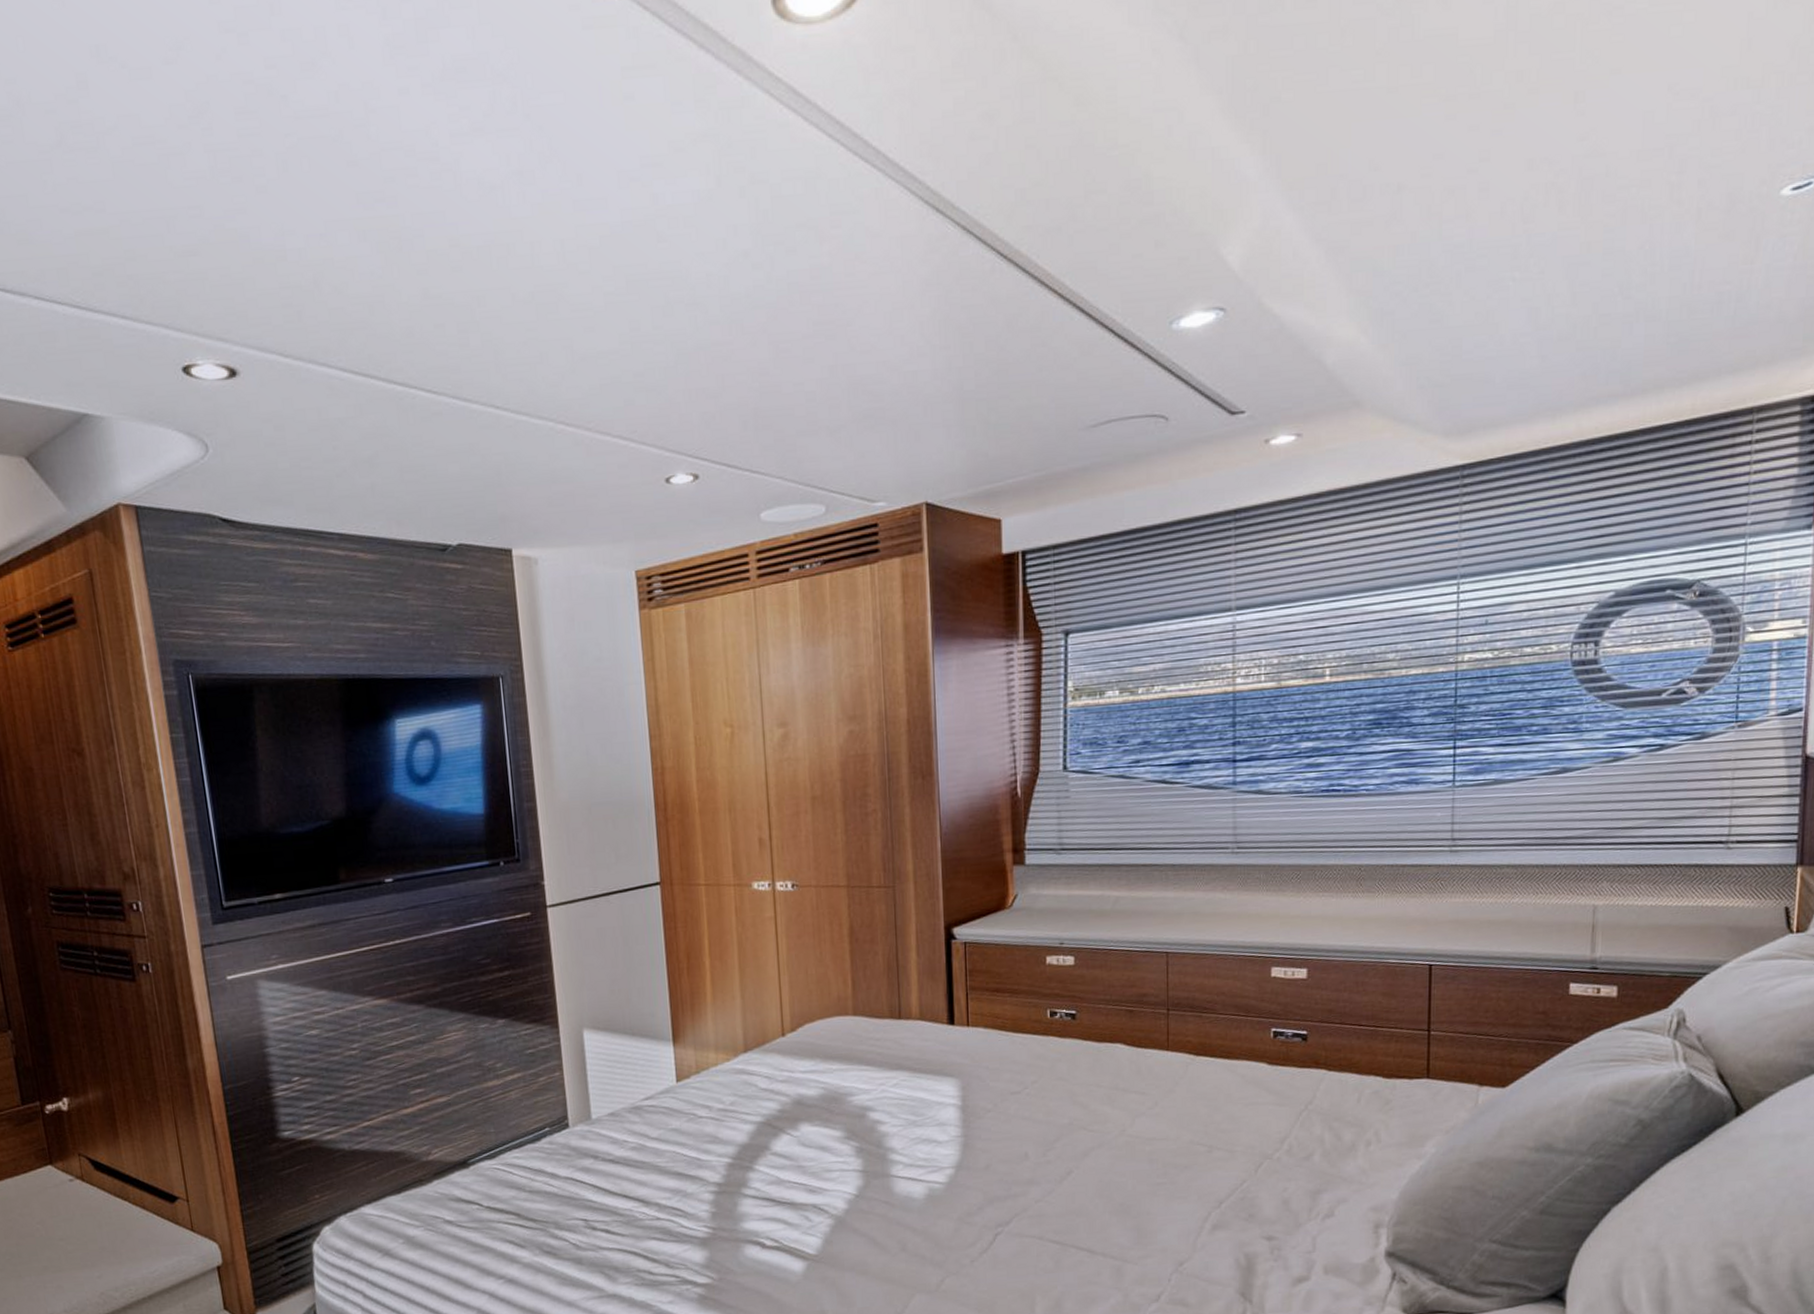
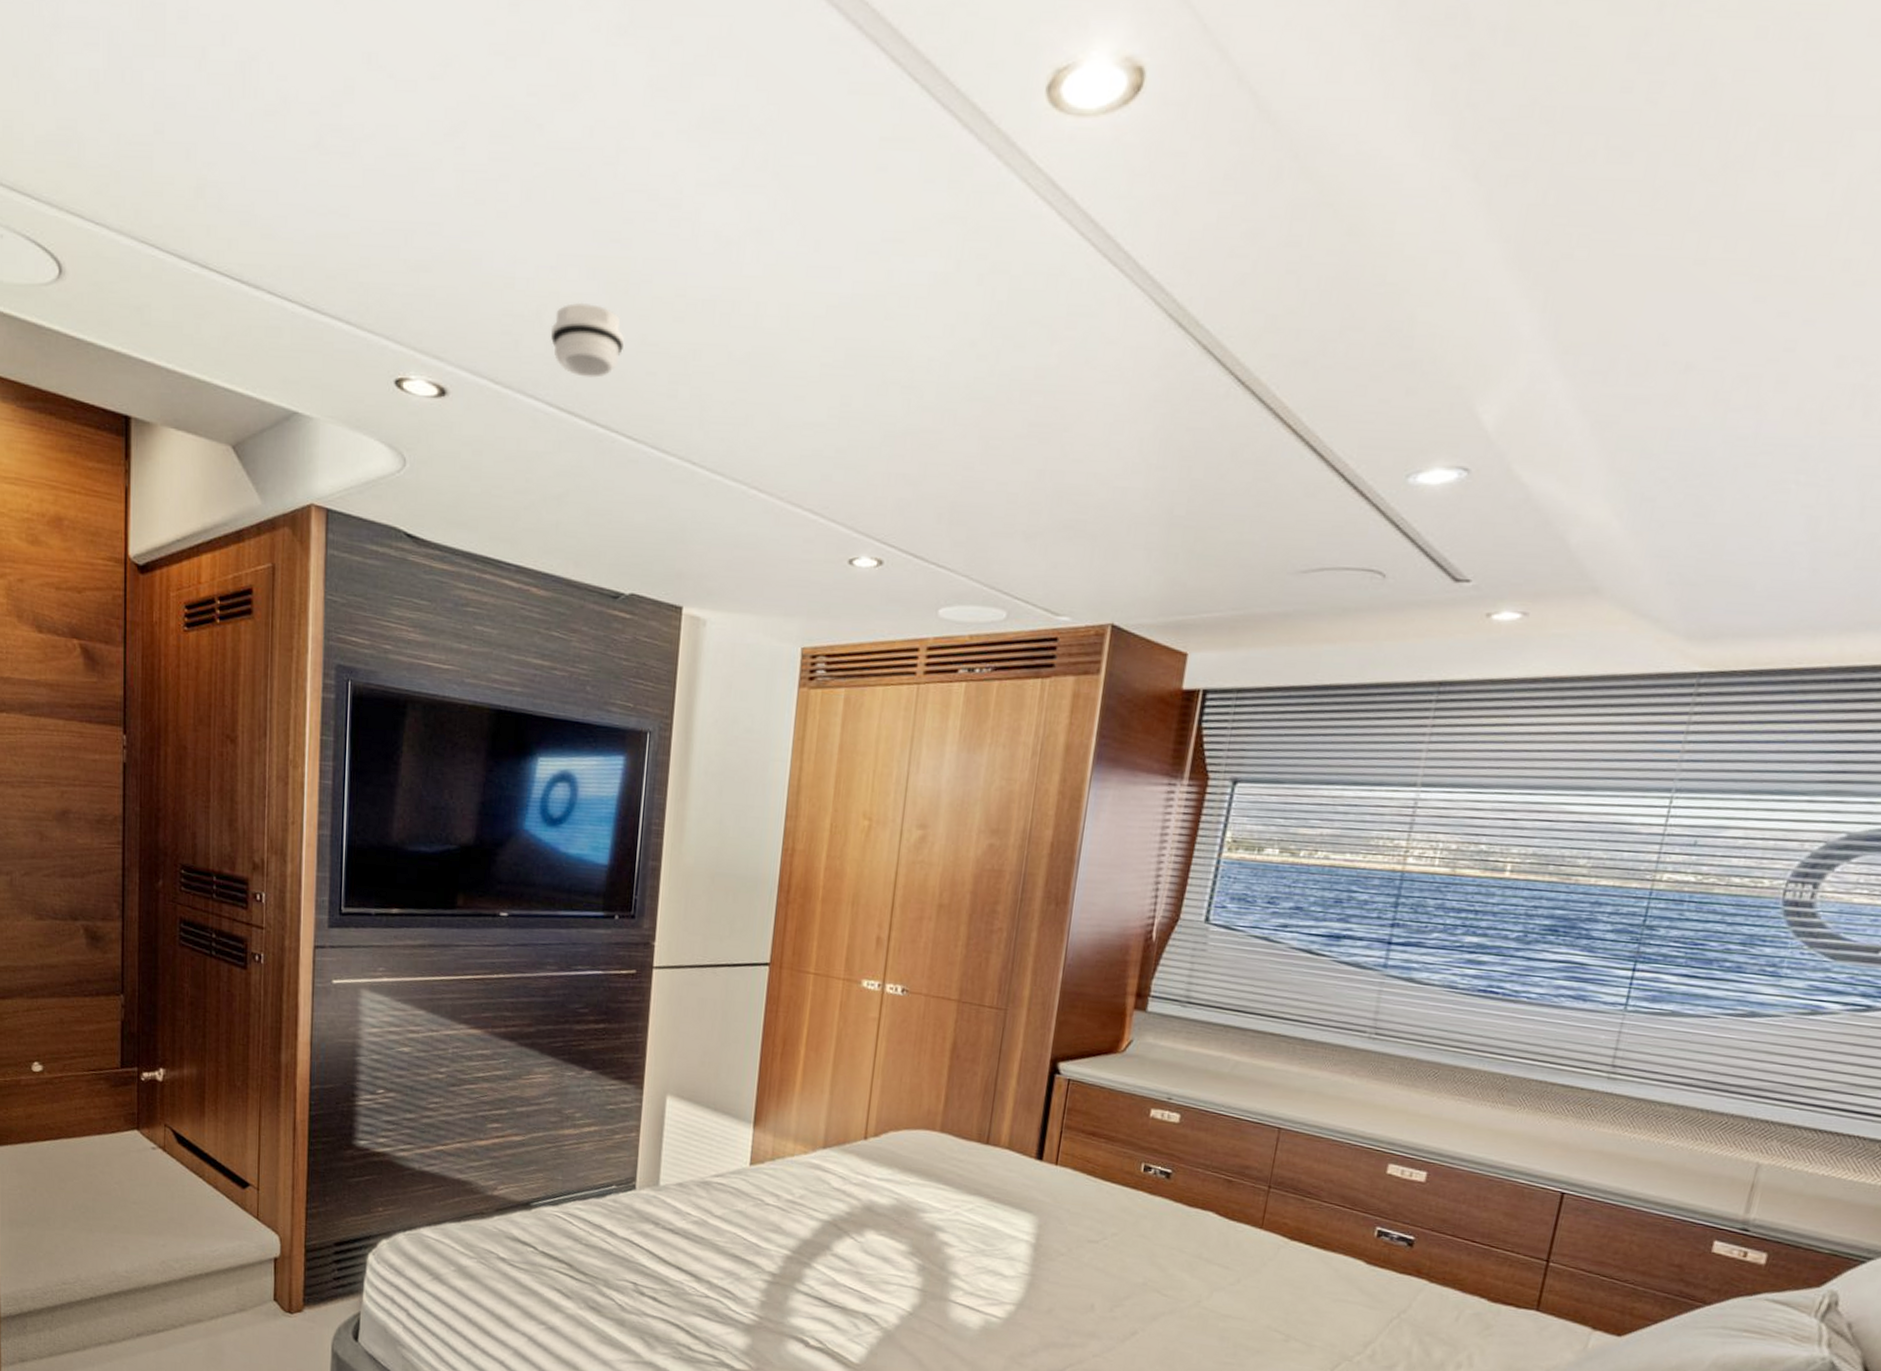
smoke detector: none [331,265,408,339] -> present [550,302,625,378]

